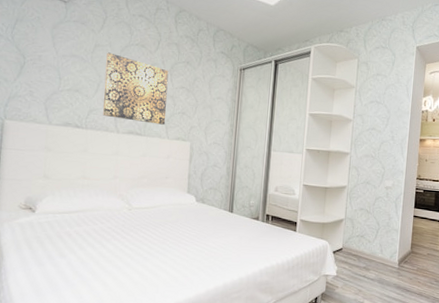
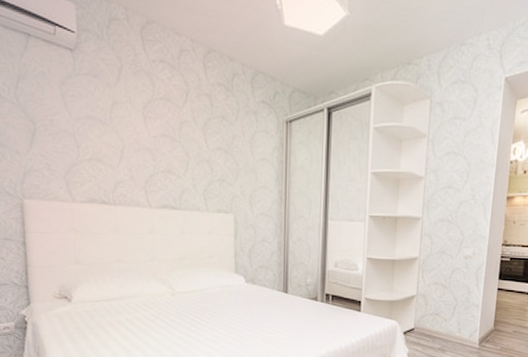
wall art: present [103,52,169,125] -> none [127,110,203,195]

